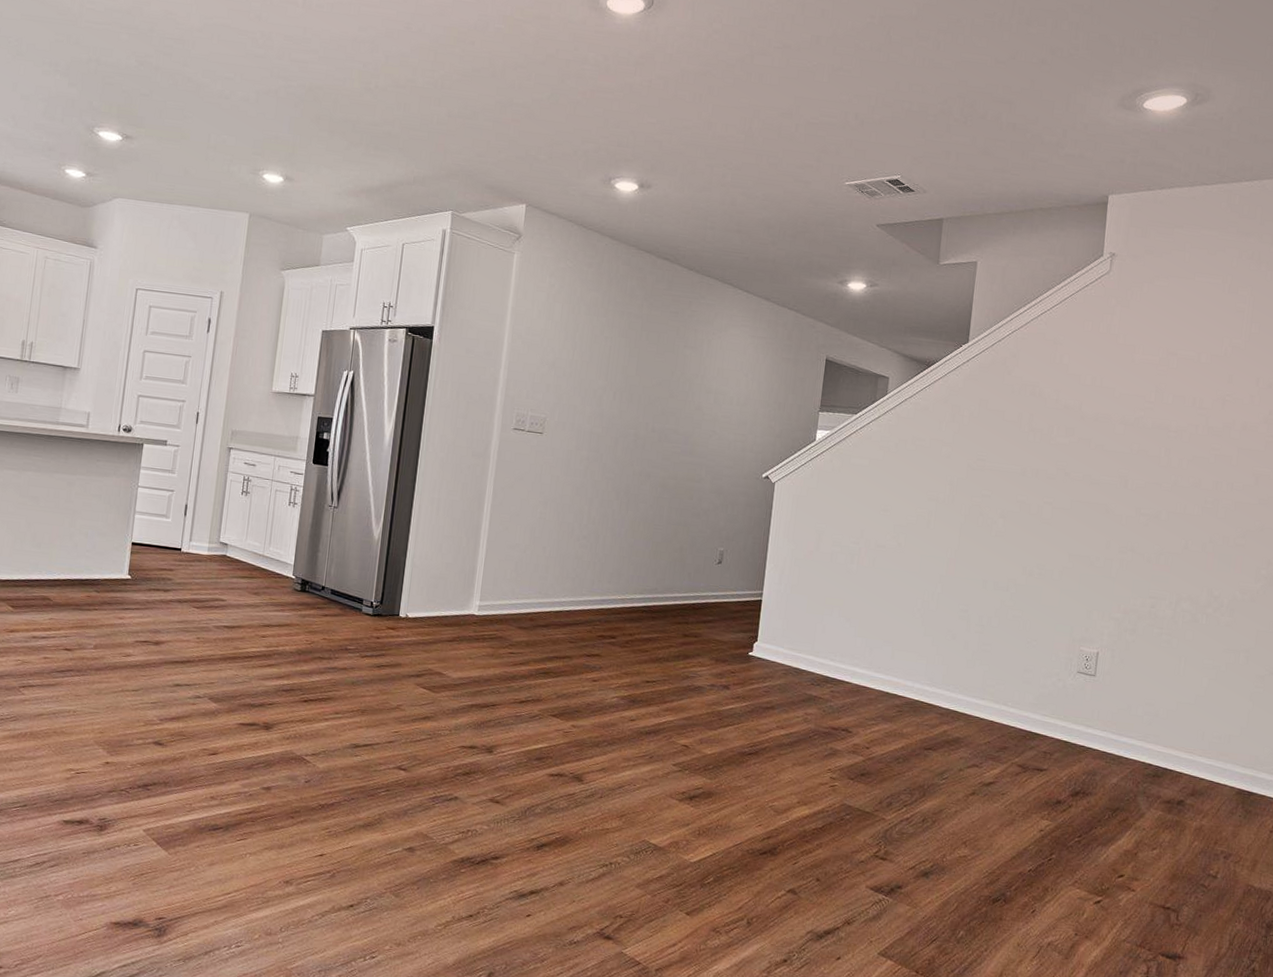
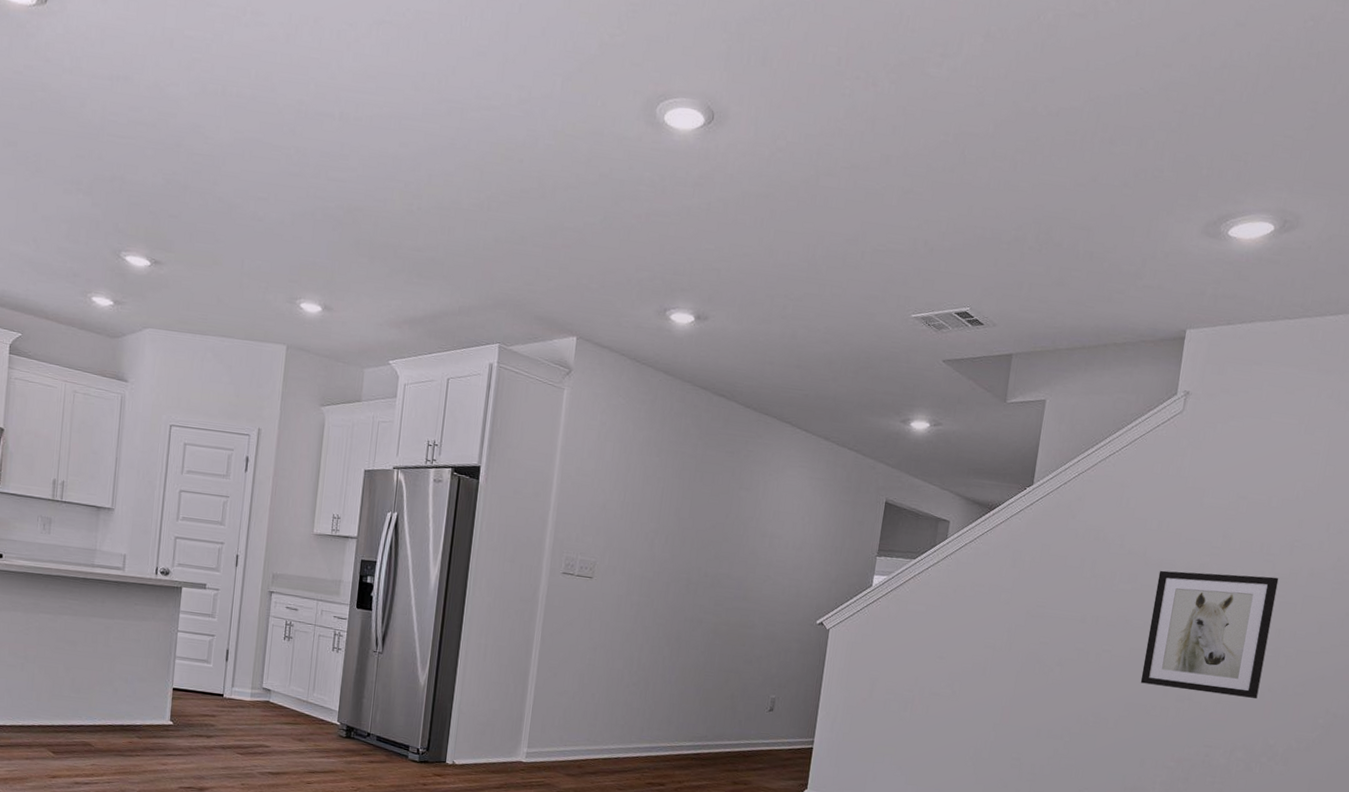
wall art: none [1082,424,1213,551] -> present [1140,570,1279,699]

